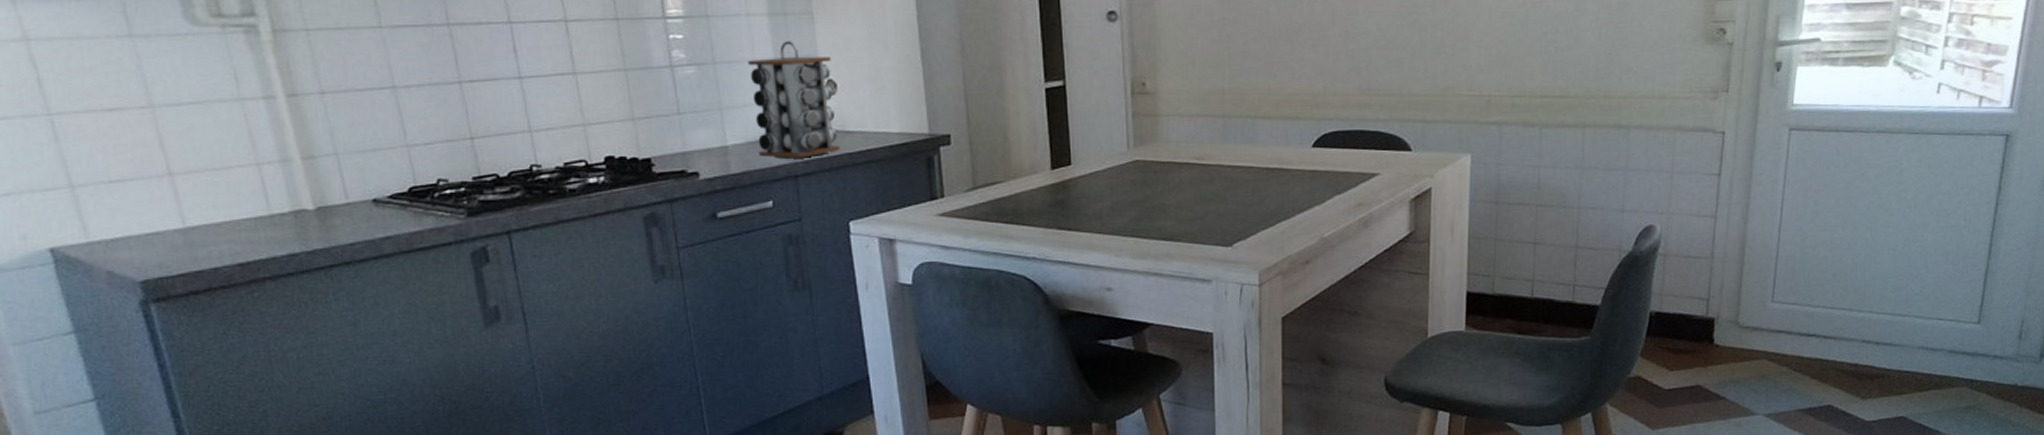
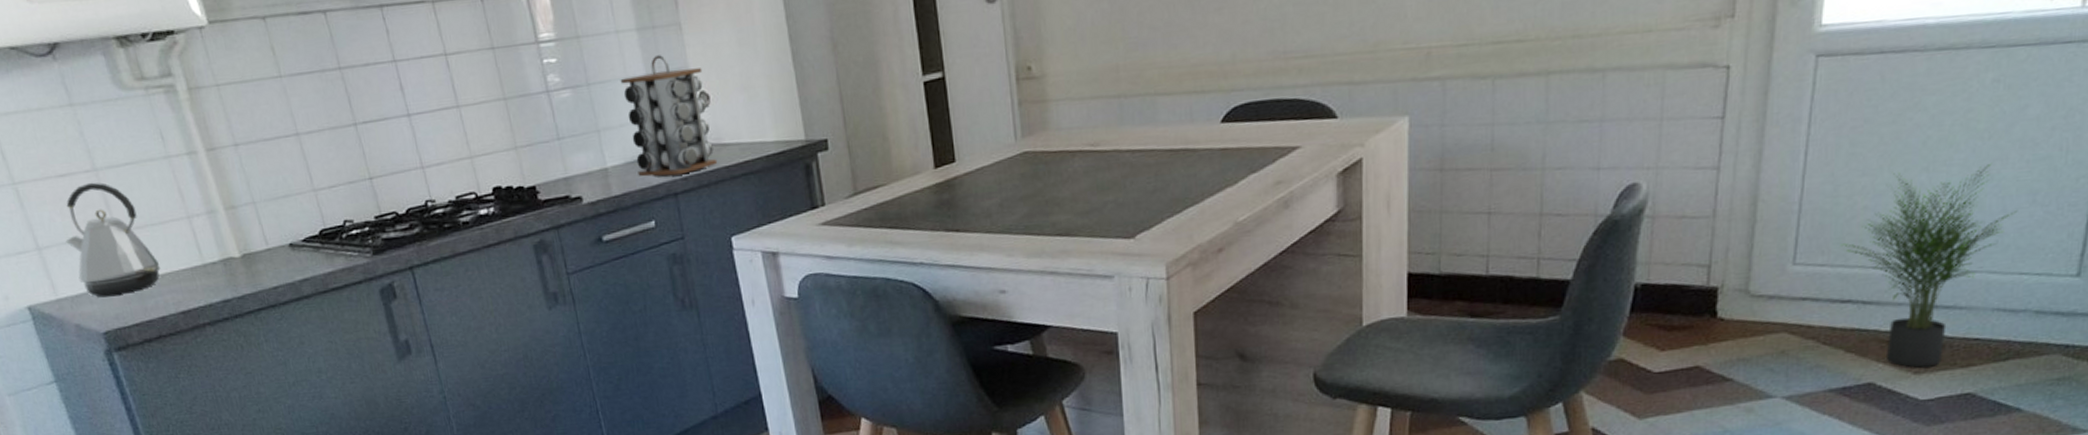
kettle: none [106,119,219,243] -> present [65,182,161,297]
potted plant: none [1807,227,1936,394] -> present [1840,162,2018,368]

